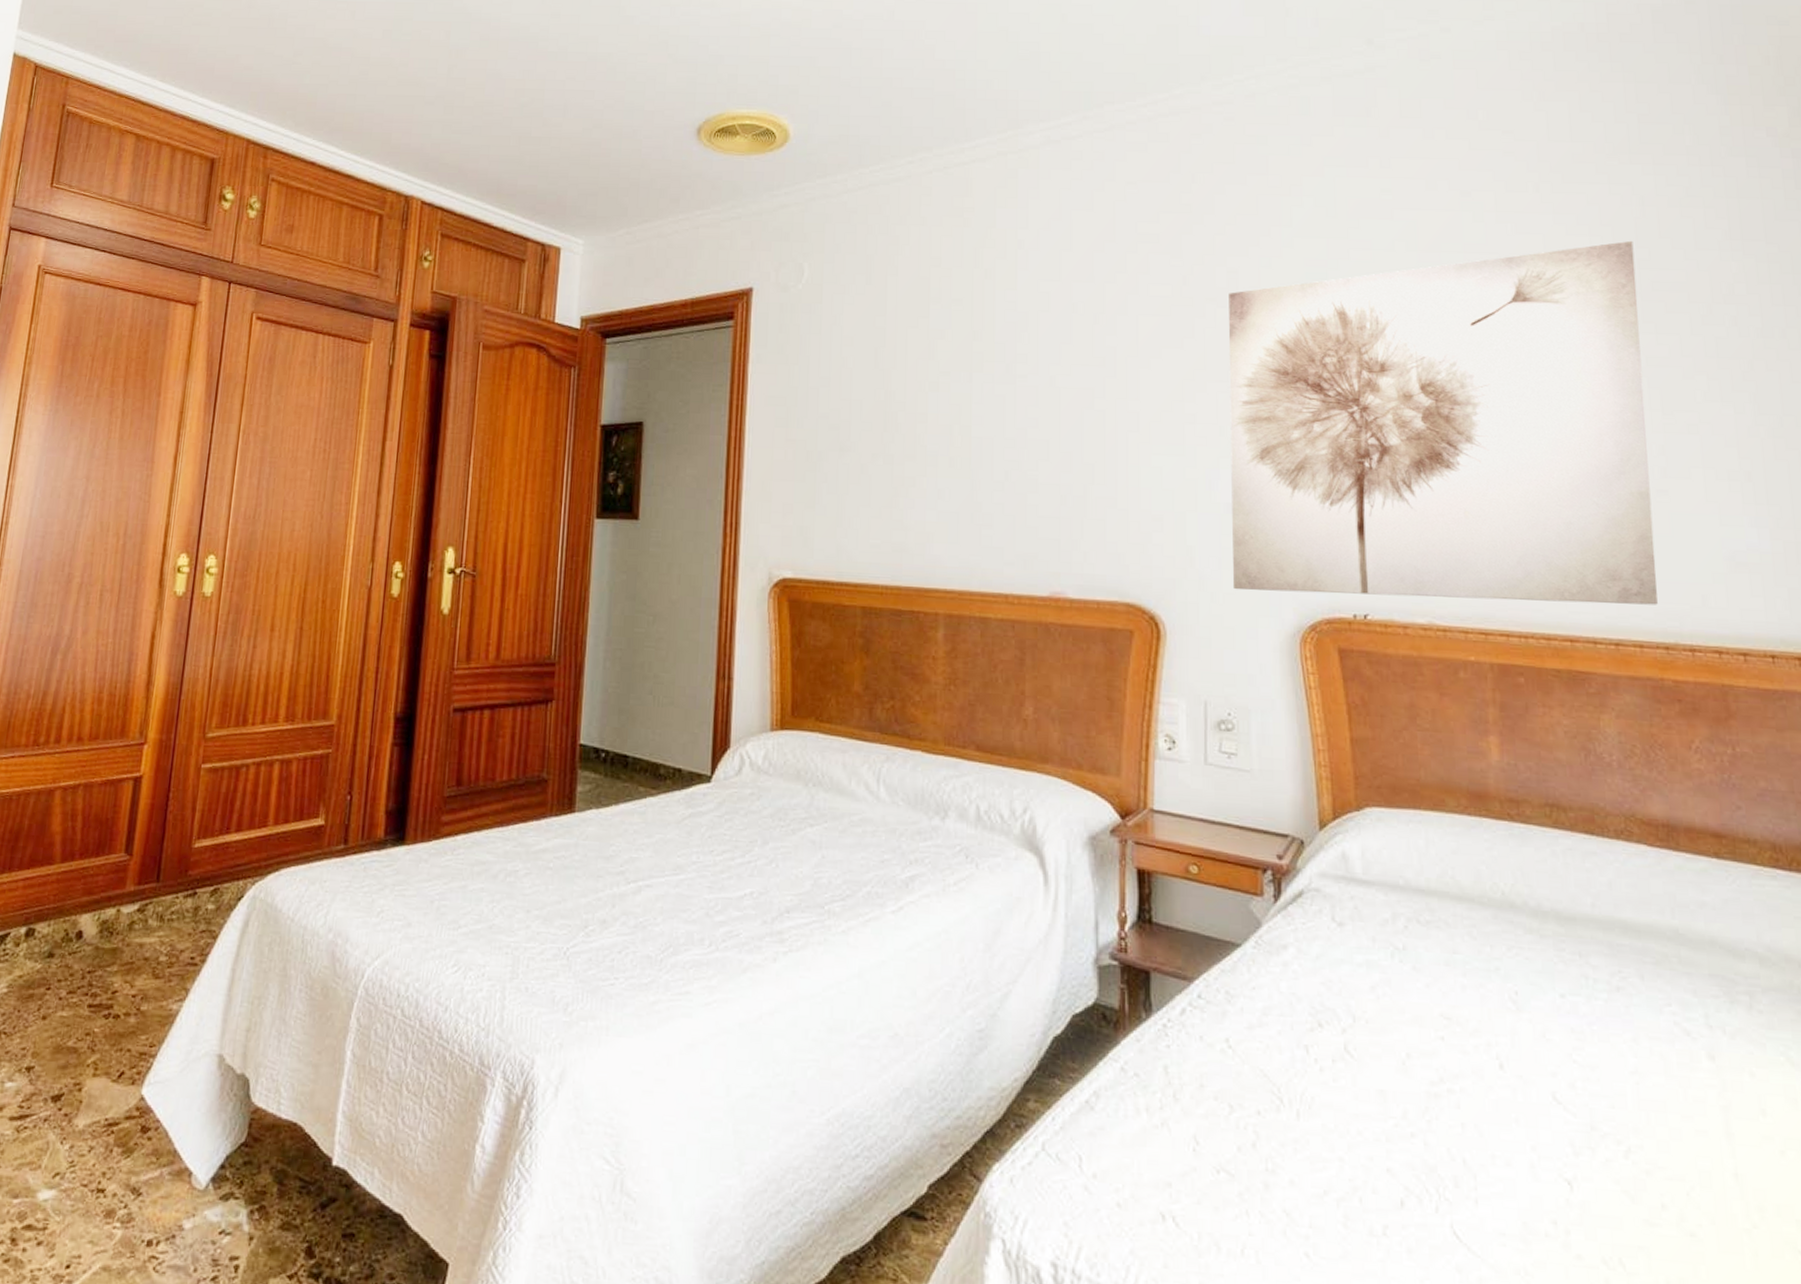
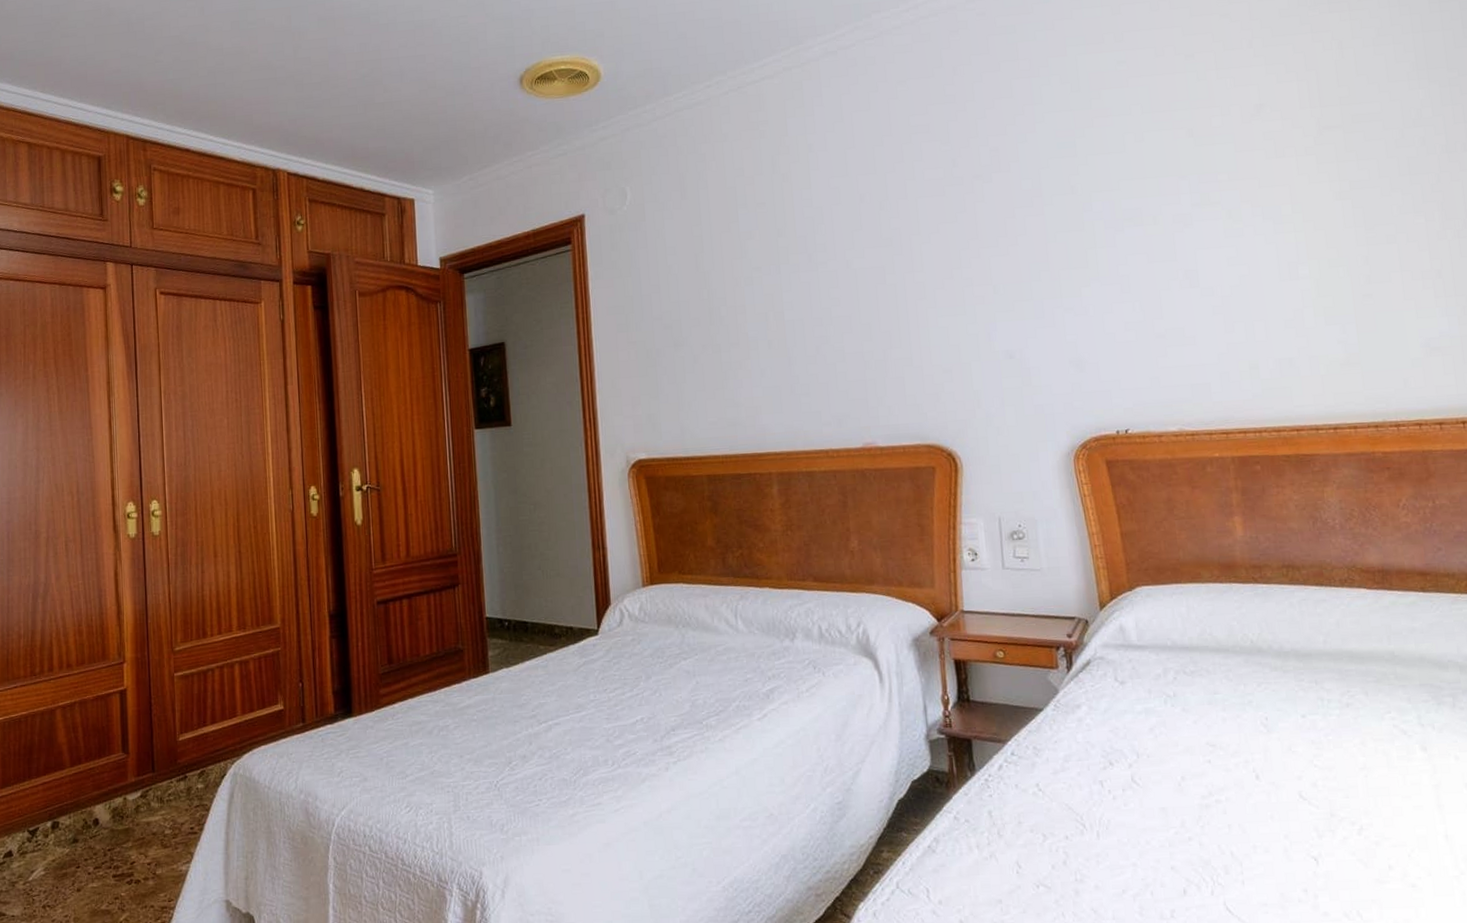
wall art: present [1228,240,1658,605] -> none [992,81,1367,422]

